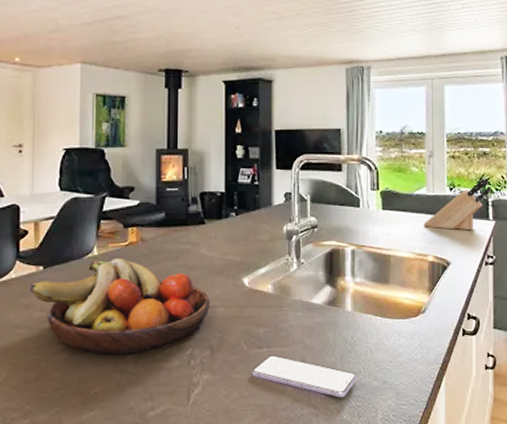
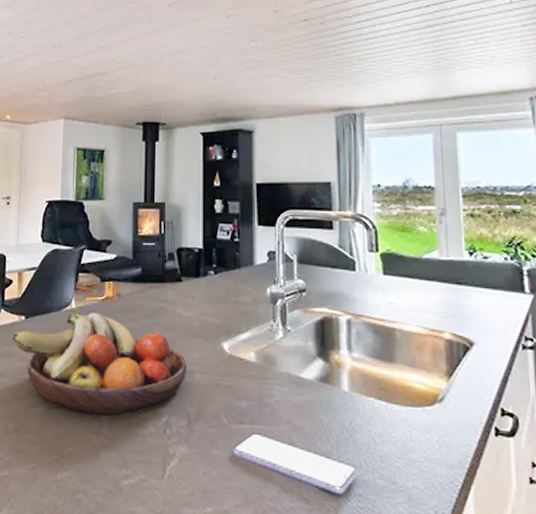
knife block: present [423,179,491,231] -> none [436,242,526,305]

